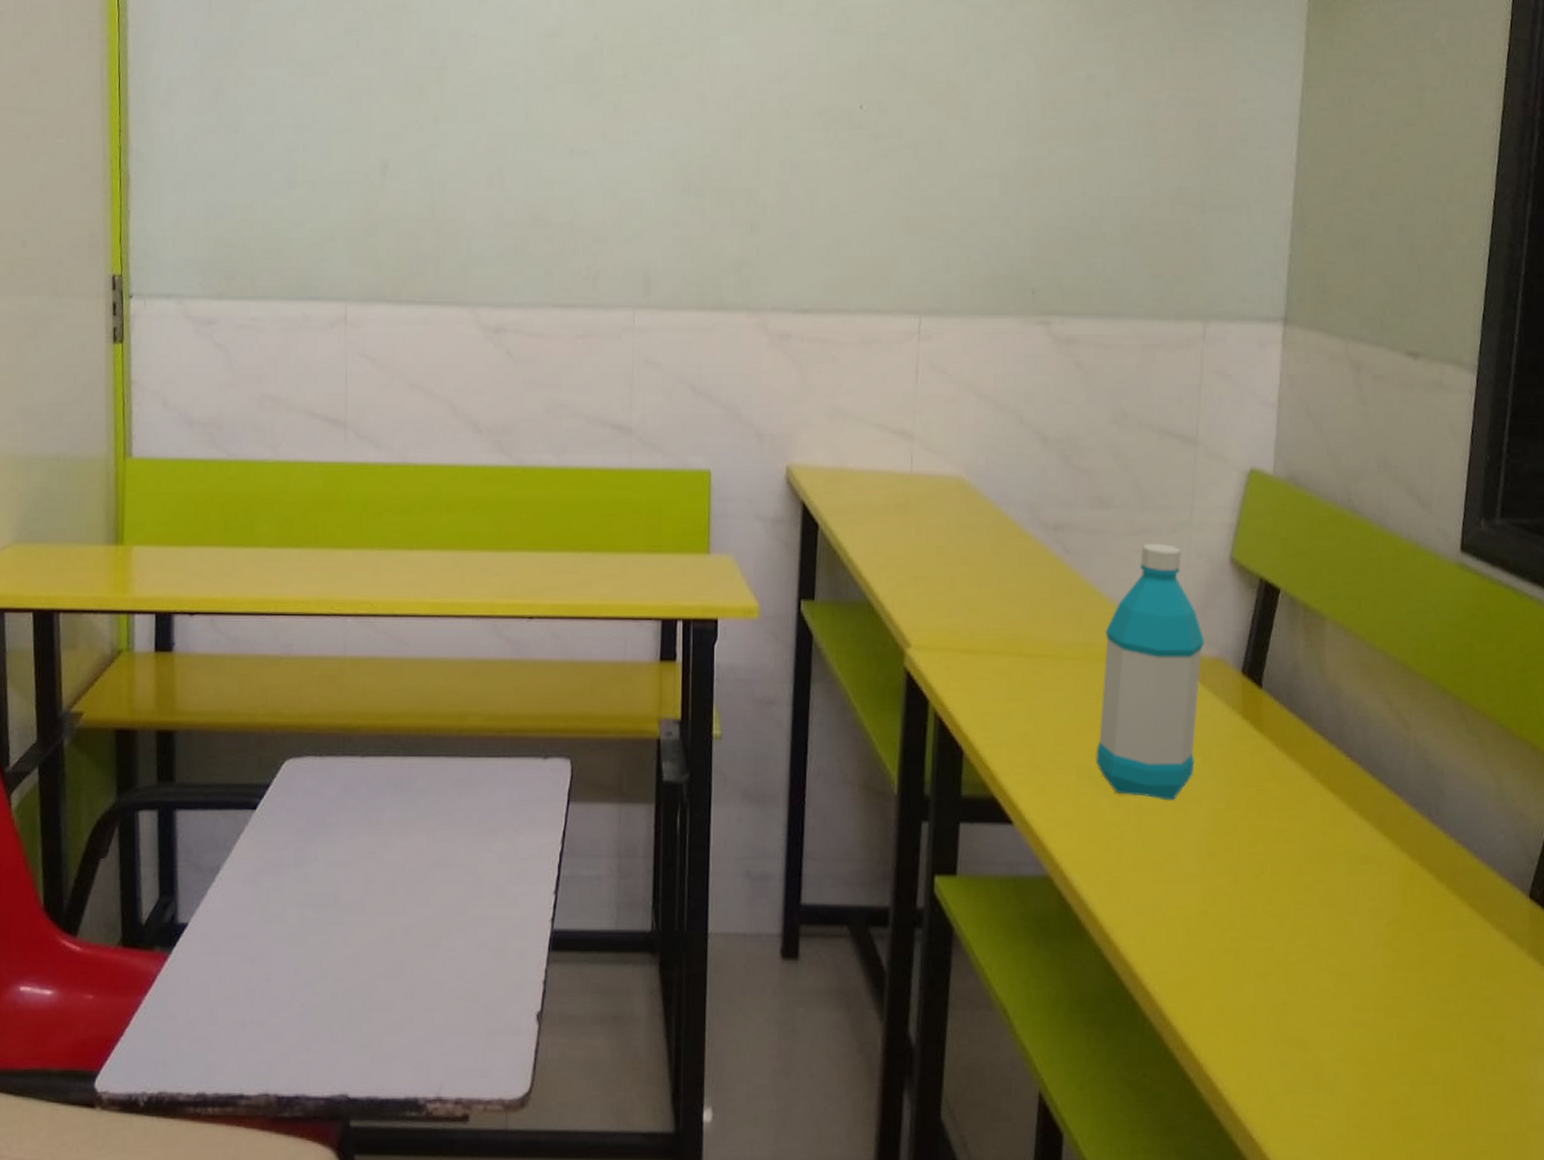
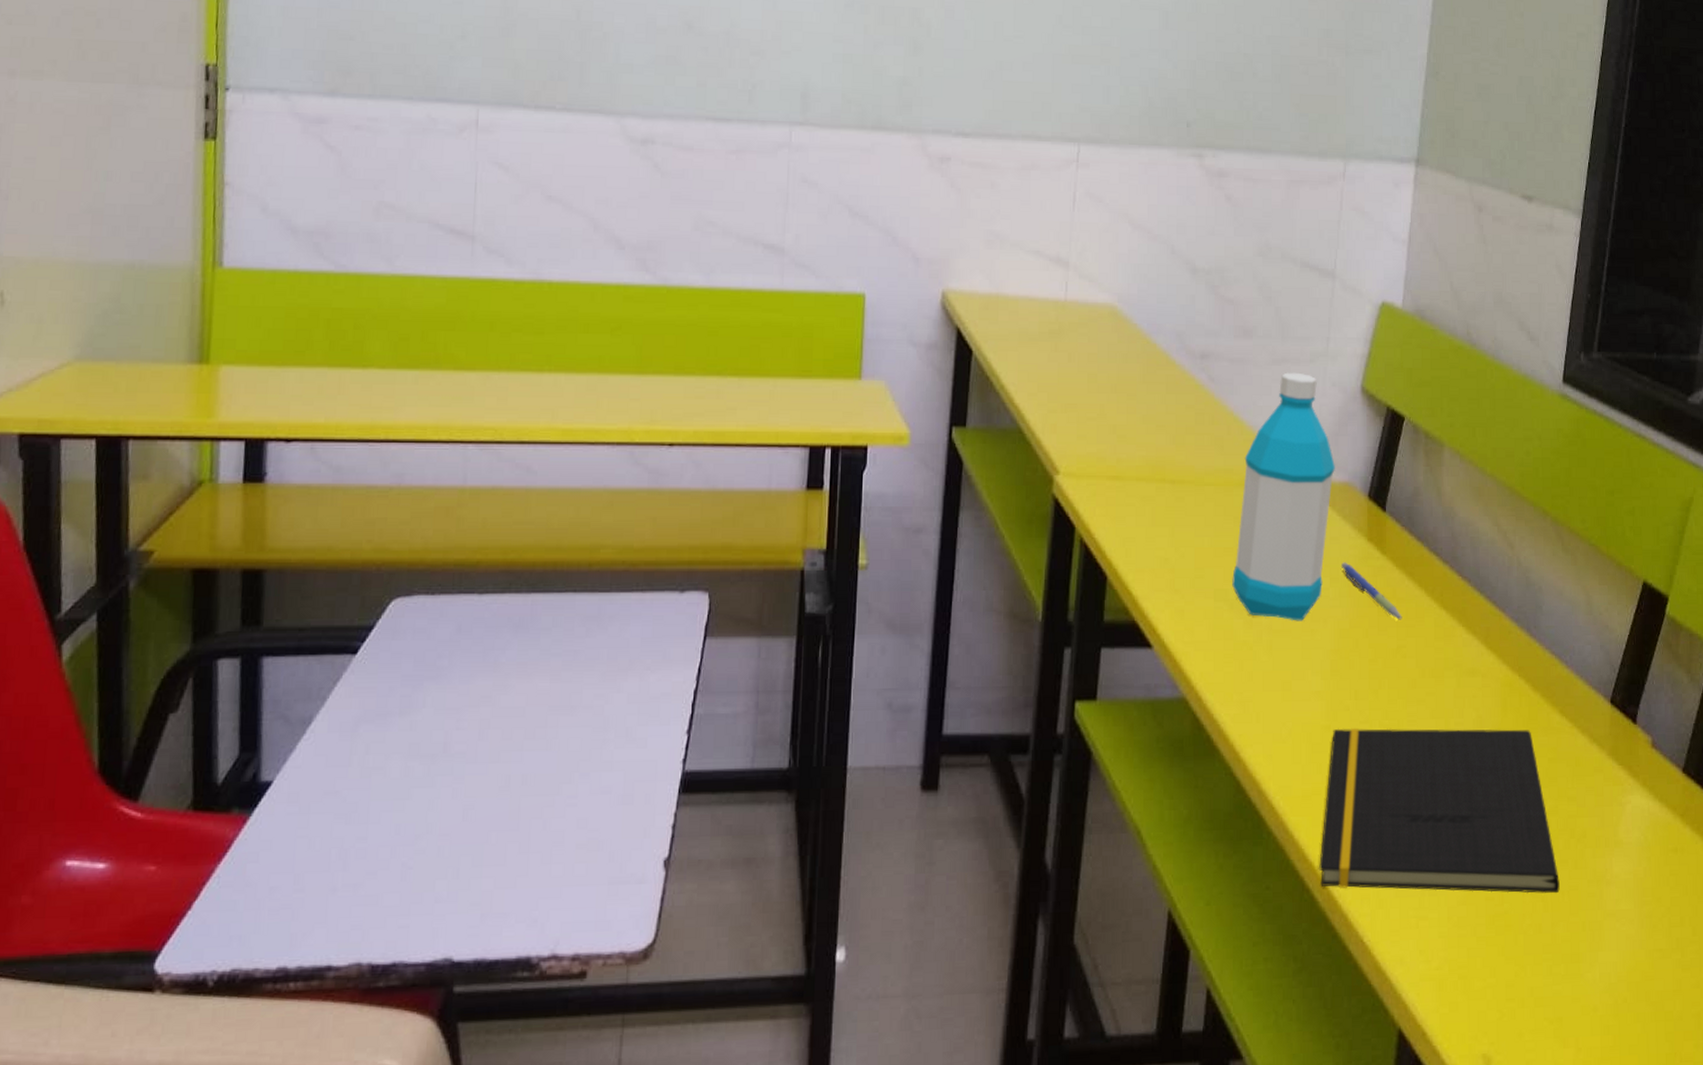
notepad: none [1200,913,1476,1101] -> present [1319,728,1560,894]
pen: none [1215,740,1285,802] -> present [1342,562,1402,620]

